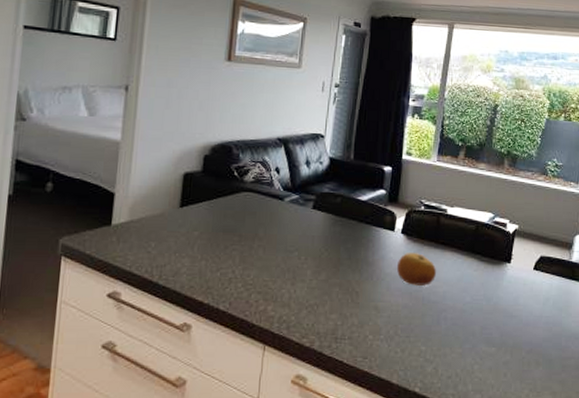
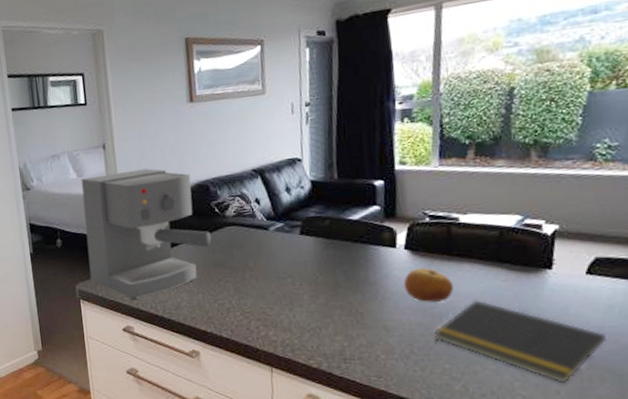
coffee maker: none [80,118,226,262] -> present [81,168,212,301]
notepad: none [416,286,544,367] -> present [434,300,608,384]

